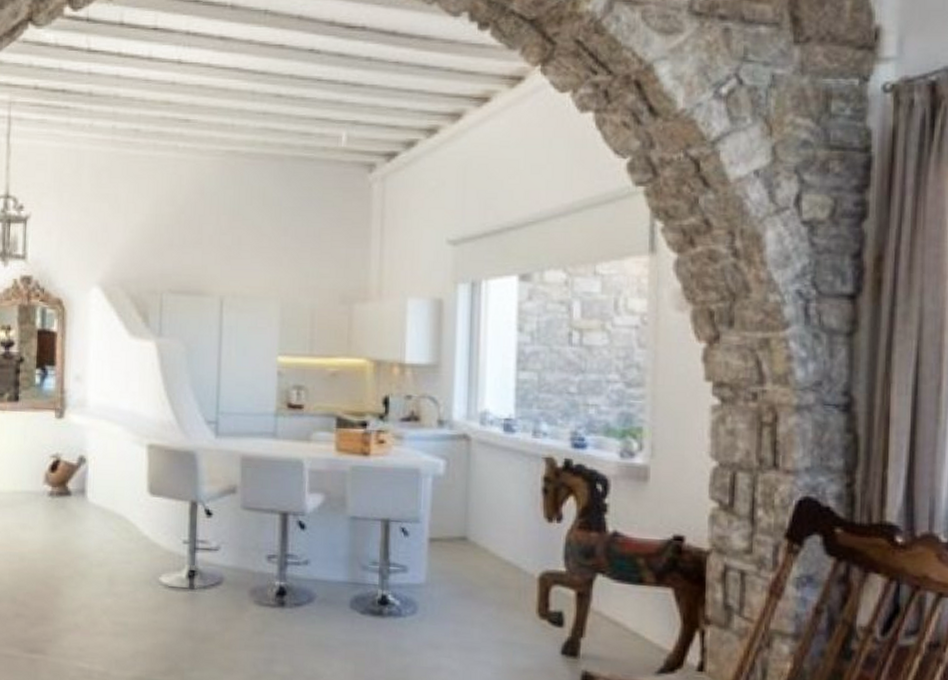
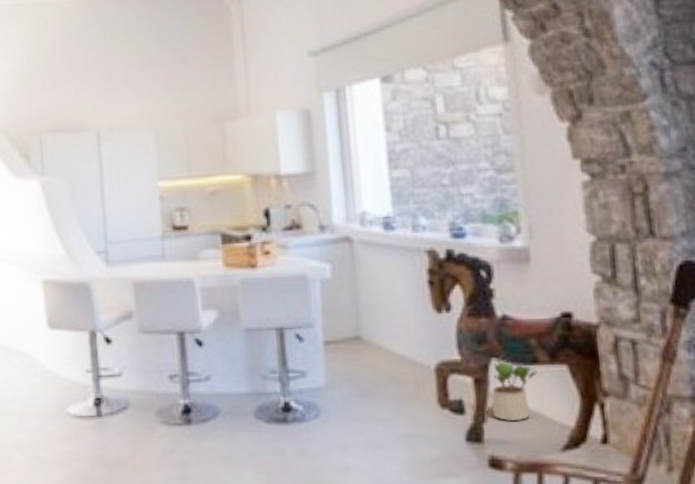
potted plant: none [591,574,642,640] -> present [490,358,538,422]

